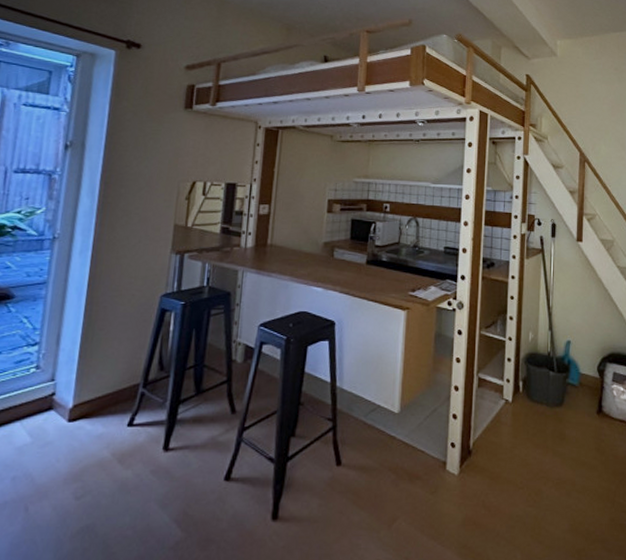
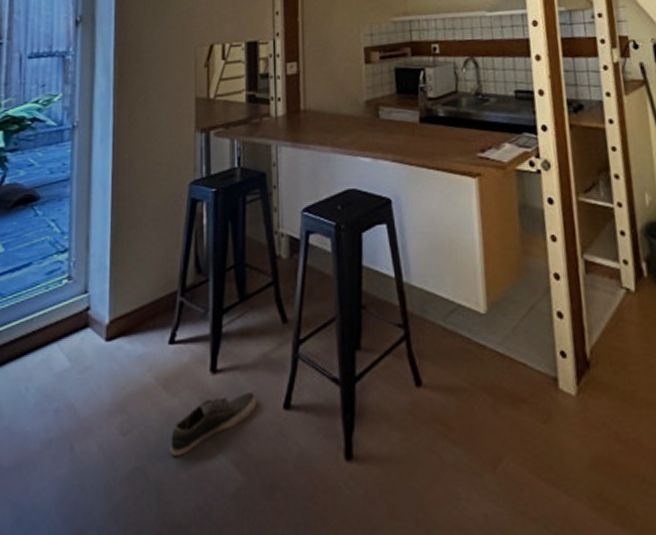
shoe: none [119,466,202,516] -> present [170,391,257,456]

